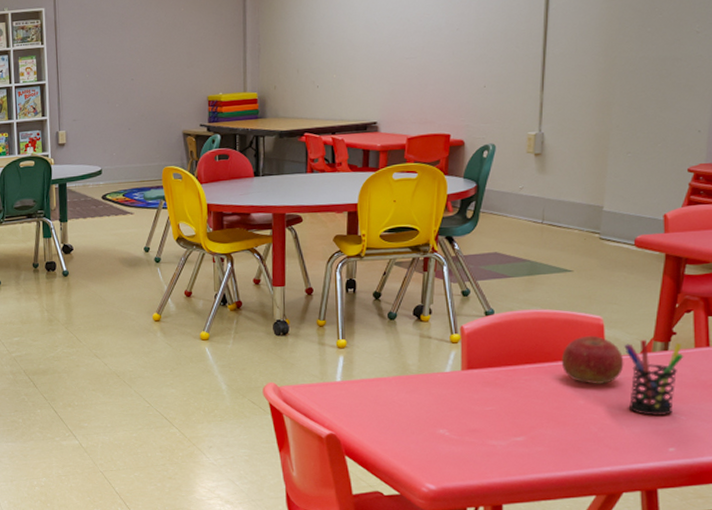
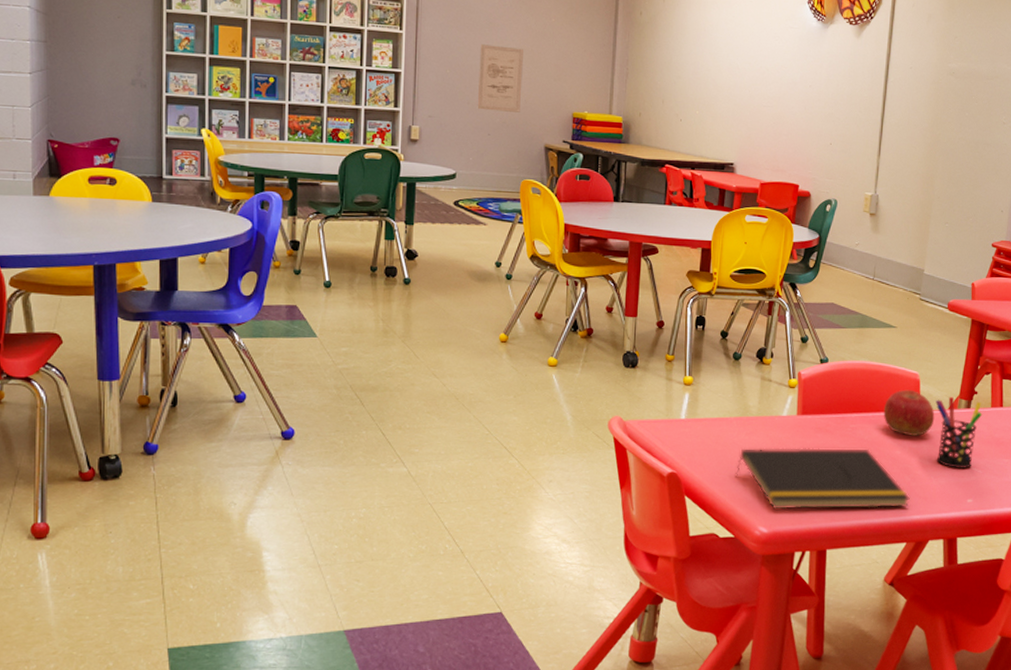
wall art: none [115,42,157,107] -> present [477,44,523,113]
notepad: none [398,400,598,466] -> present [736,447,910,510]

